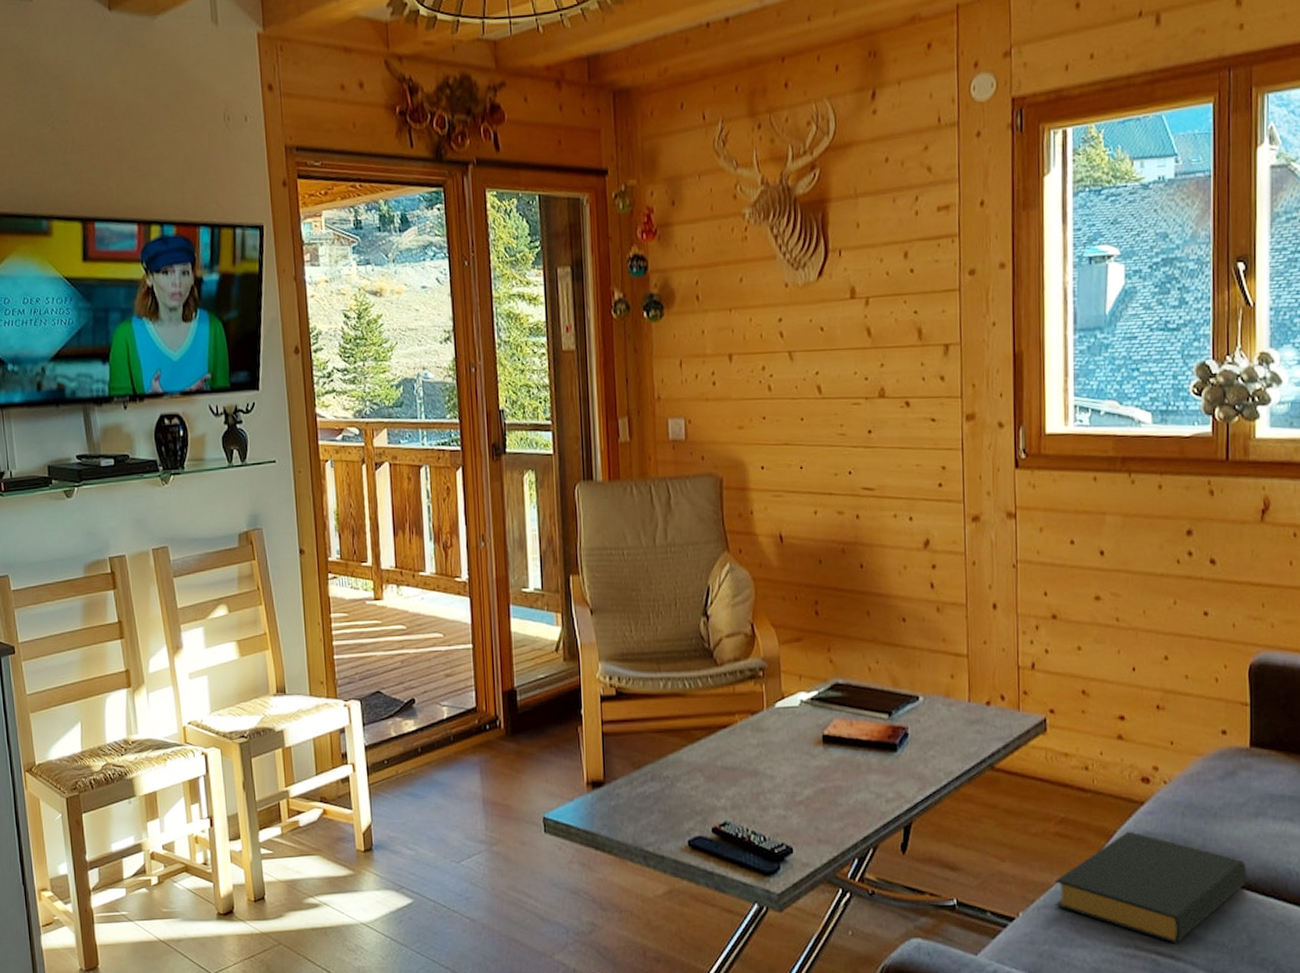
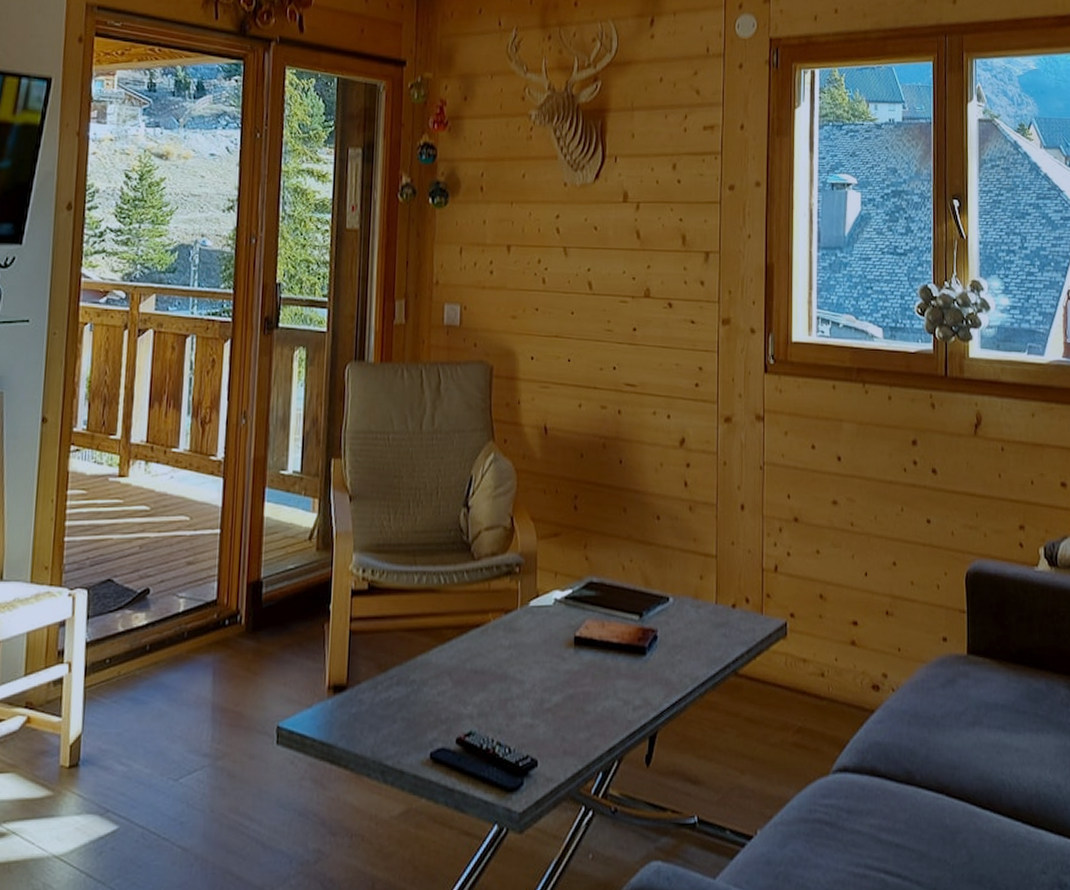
hardback book: present [1054,831,1247,943] -> none [791,741,966,861]

